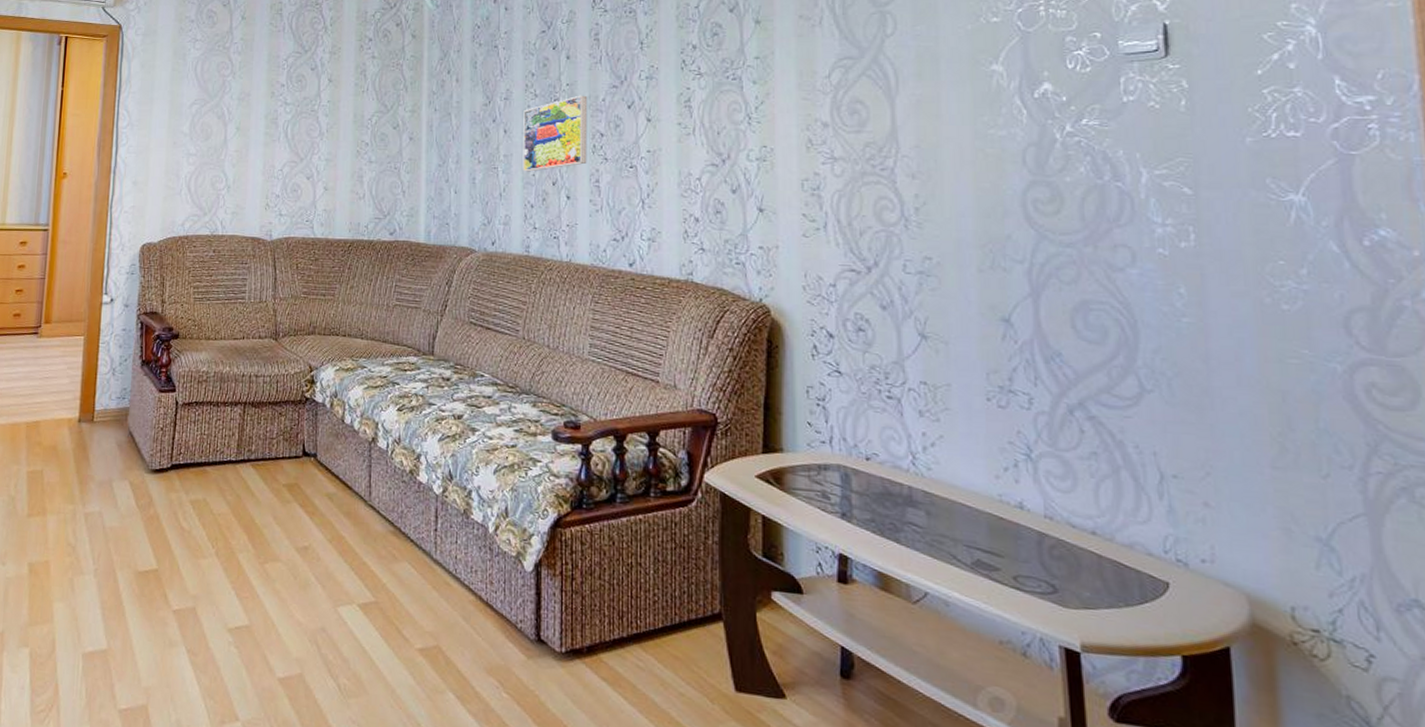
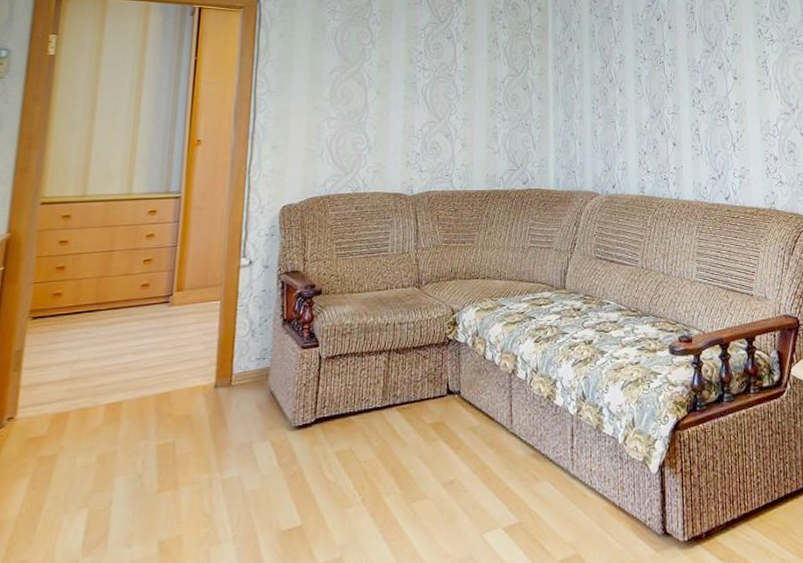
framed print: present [522,95,588,172] -> none [635,58,688,124]

